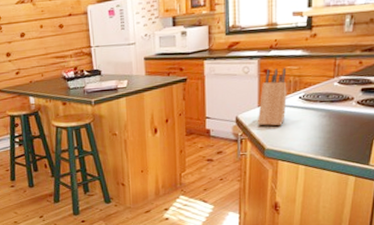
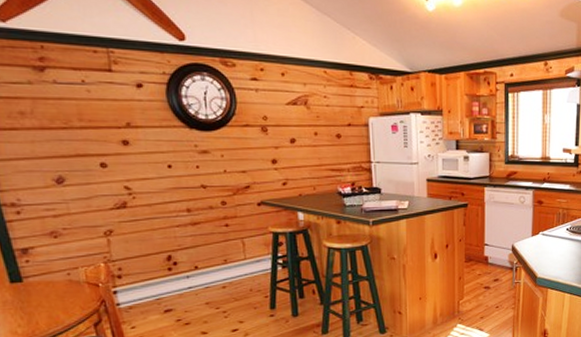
knife block: present [257,67,287,126] -> none [530,199,557,256]

